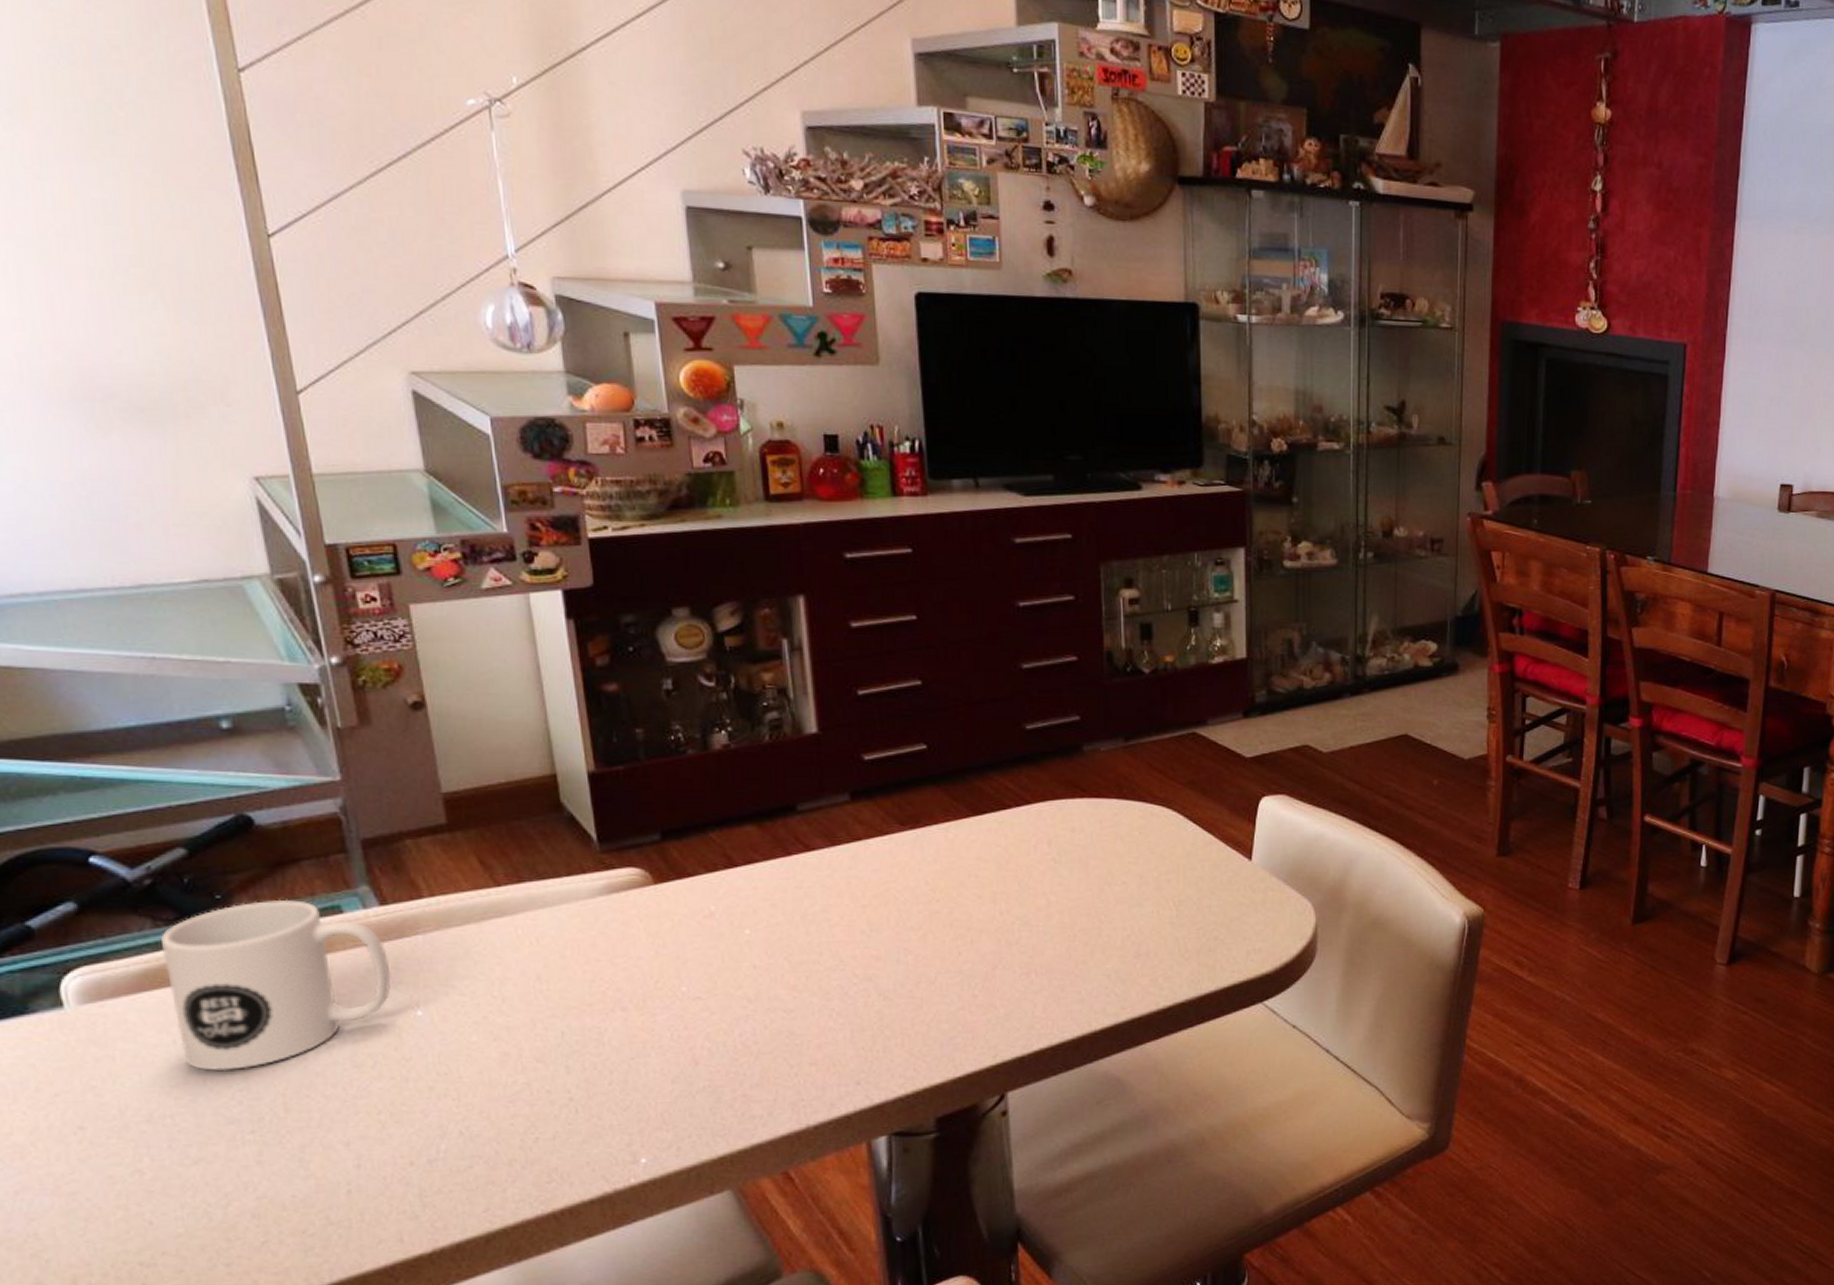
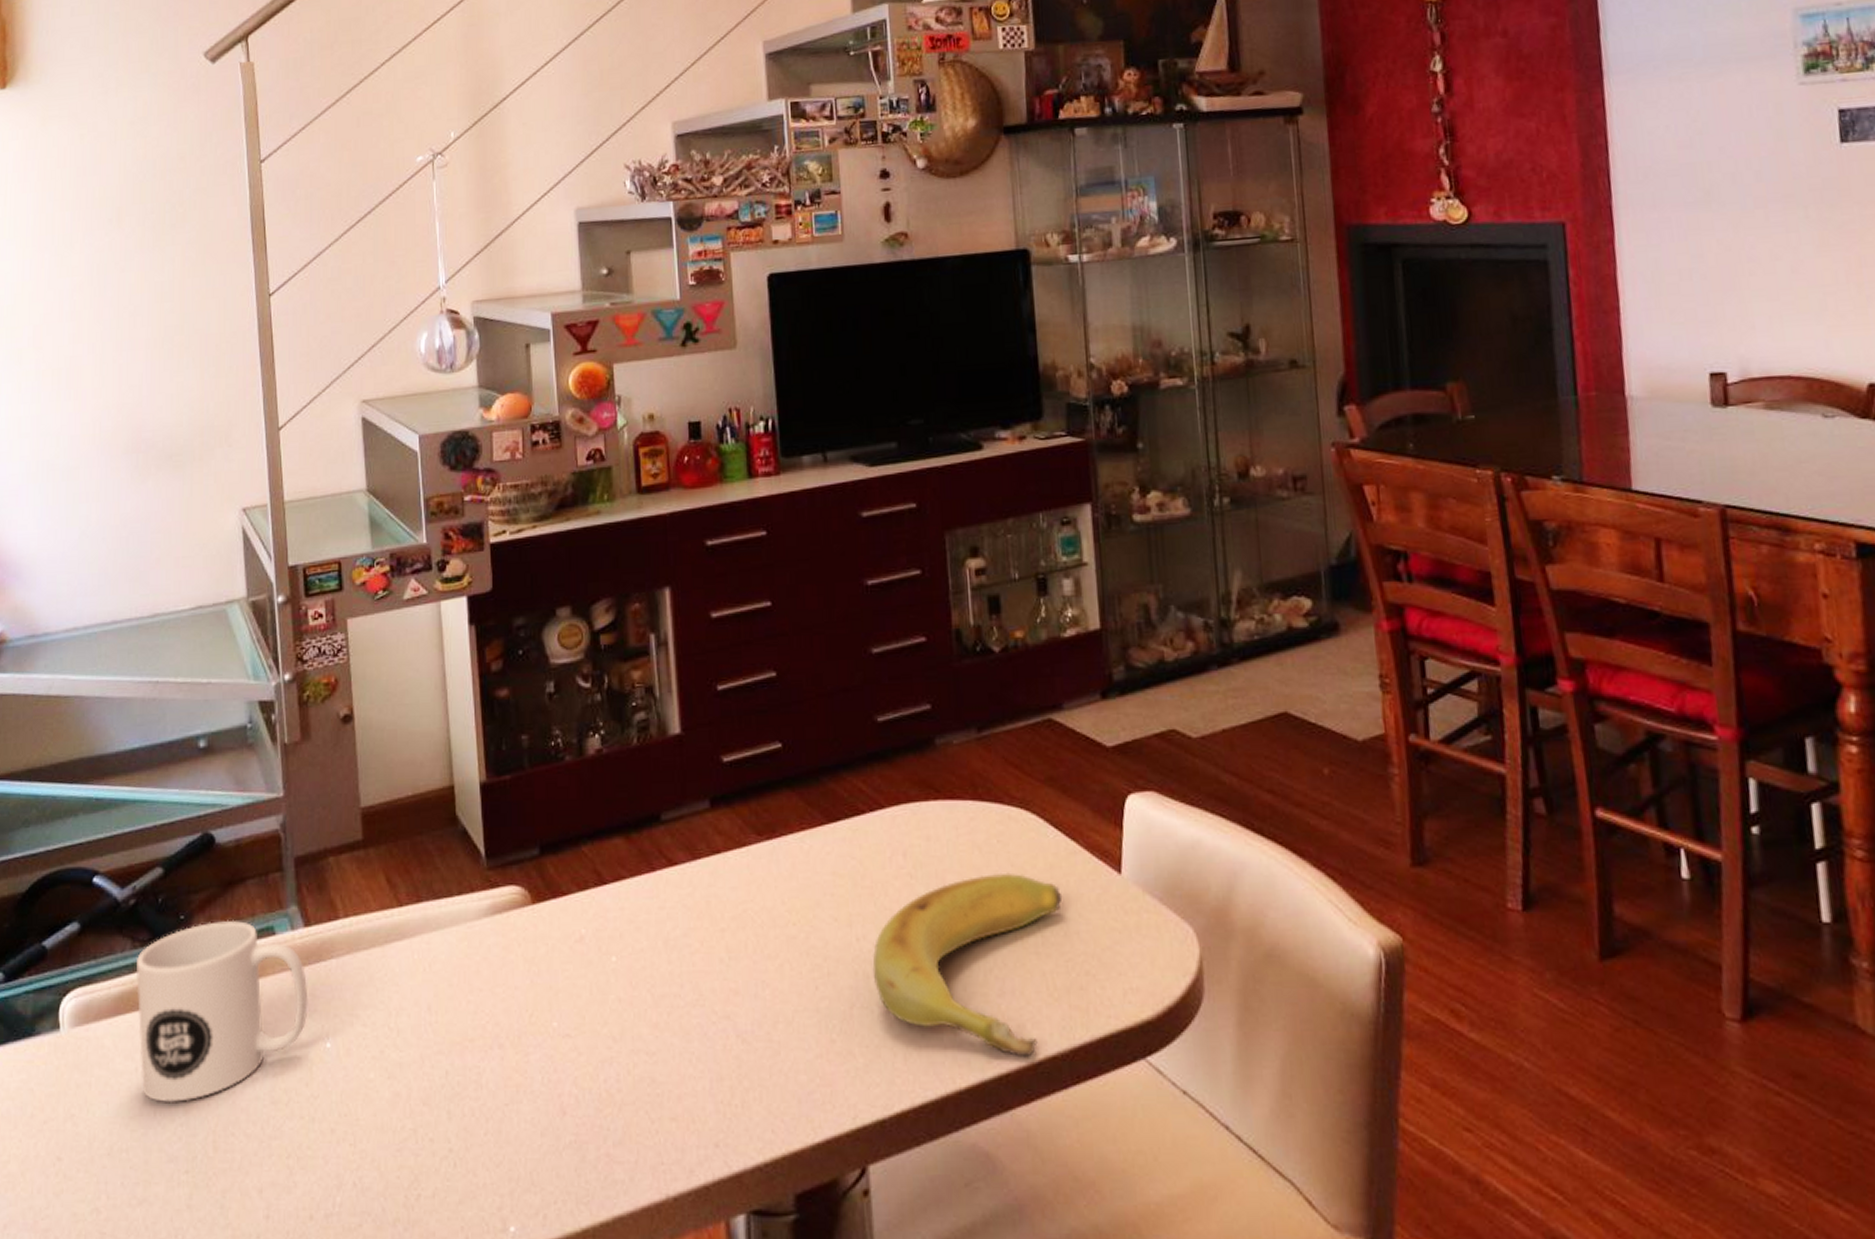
banana: none [1015,859,1197,1005] -> present [872,872,1063,1058]

